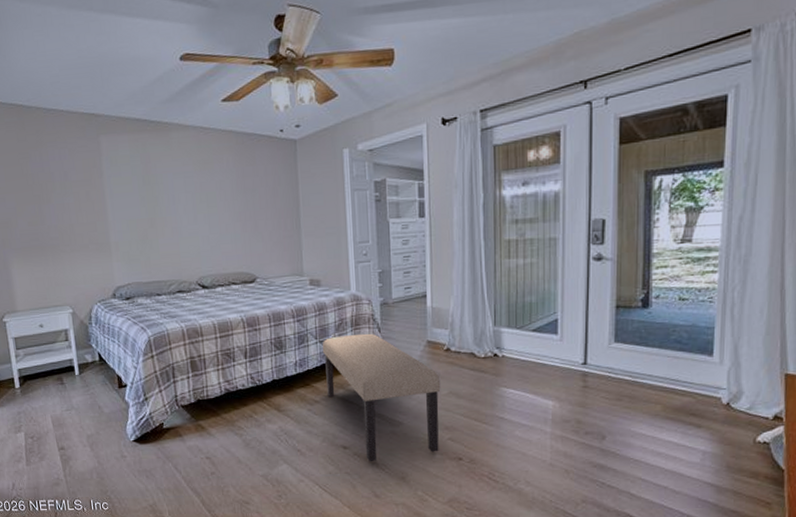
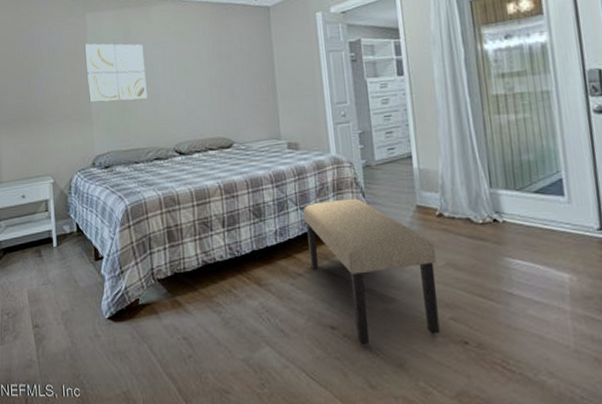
wall art: none [100,169,169,232] -> present [85,43,148,103]

